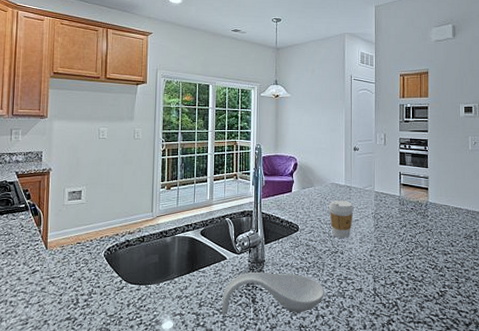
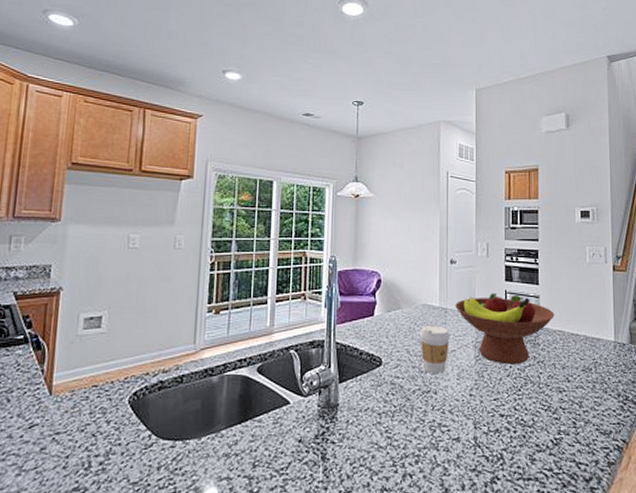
spoon rest: present [222,272,324,315] -> none [282,420,413,477]
fruit bowl: none [358,174,441,232] -> present [455,293,555,365]

